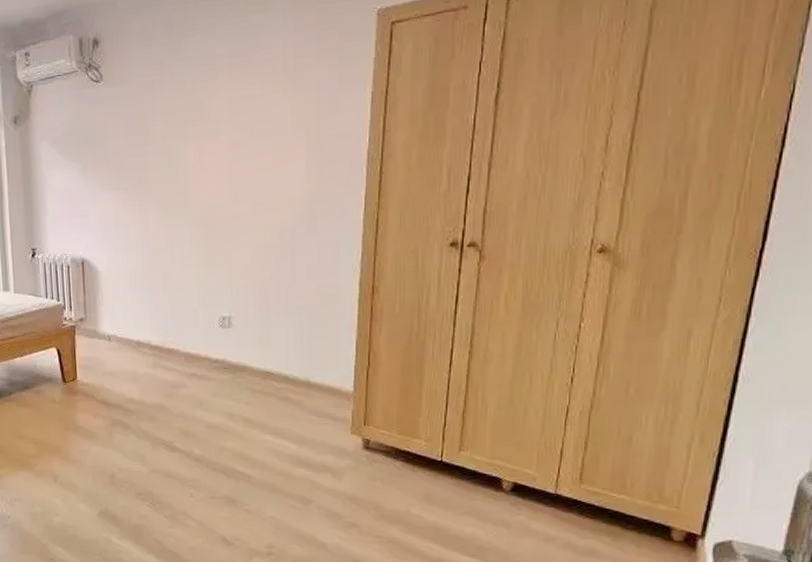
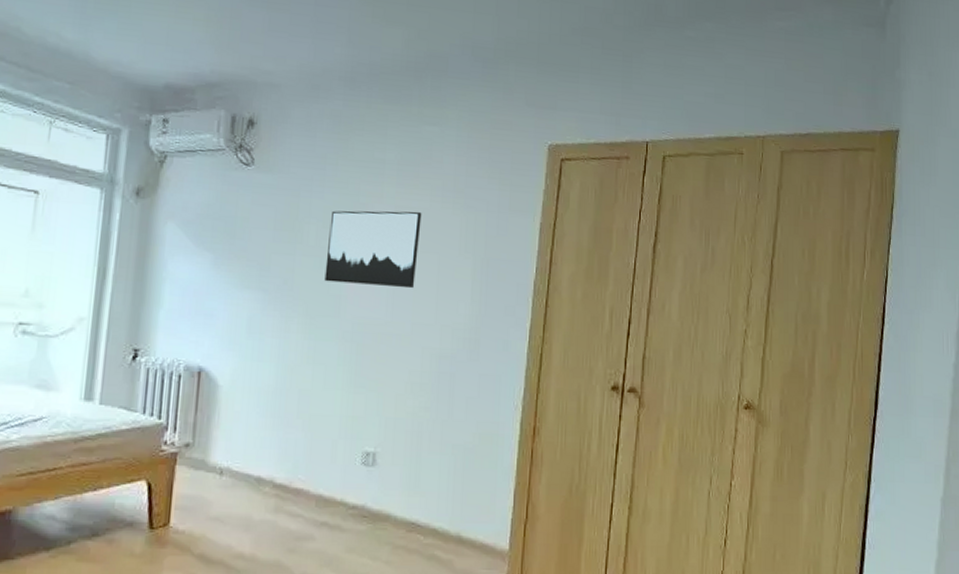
wall art: none [172,99,255,176] -> present [324,210,422,289]

